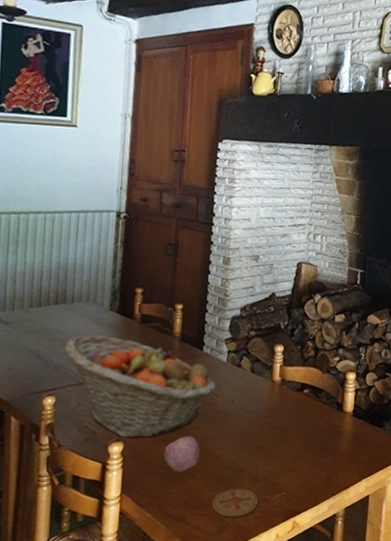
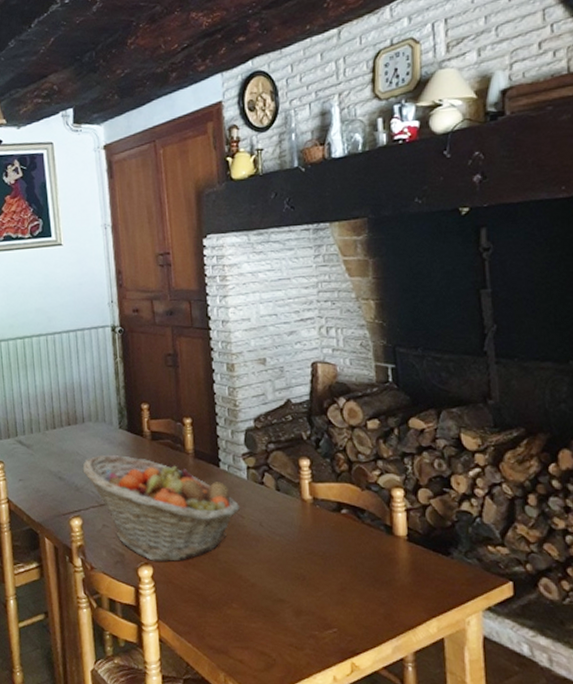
apple: present [164,436,201,472] -> none [195,561,234,600]
coaster: present [211,489,259,518] -> none [253,621,307,654]

